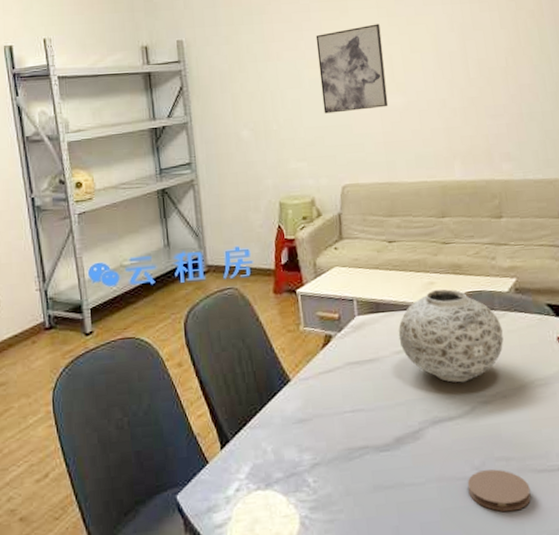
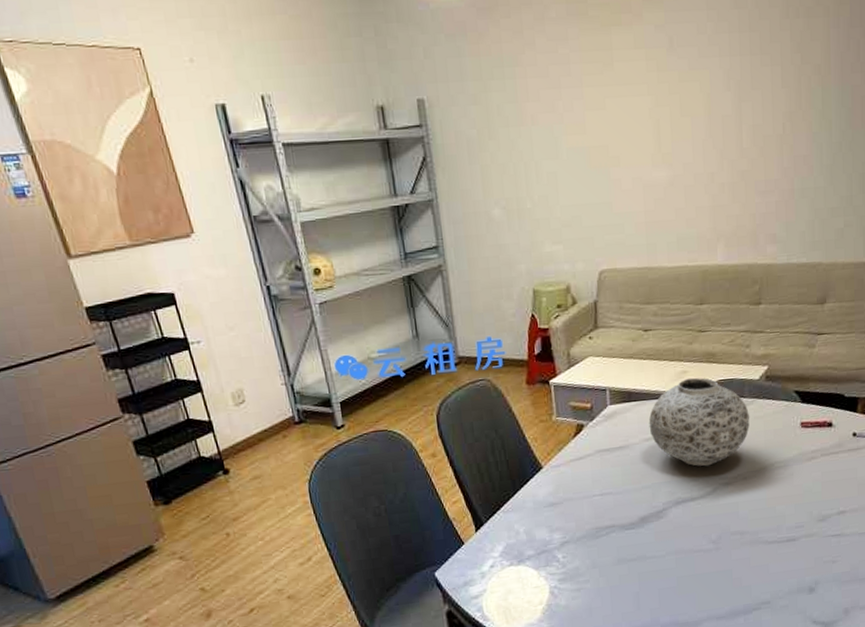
wall art: present [315,24,389,114] -> none [575,80,653,190]
coaster: present [467,469,531,512] -> none [703,542,760,577]

